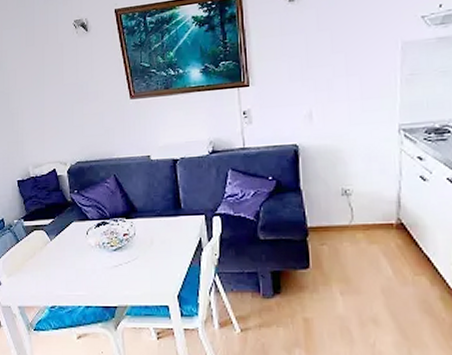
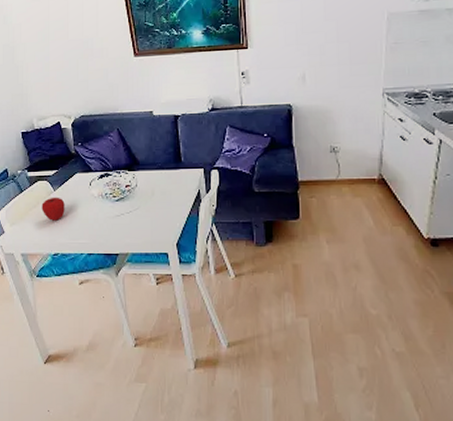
apple: none [38,247,62,272] -> present [42,197,65,221]

